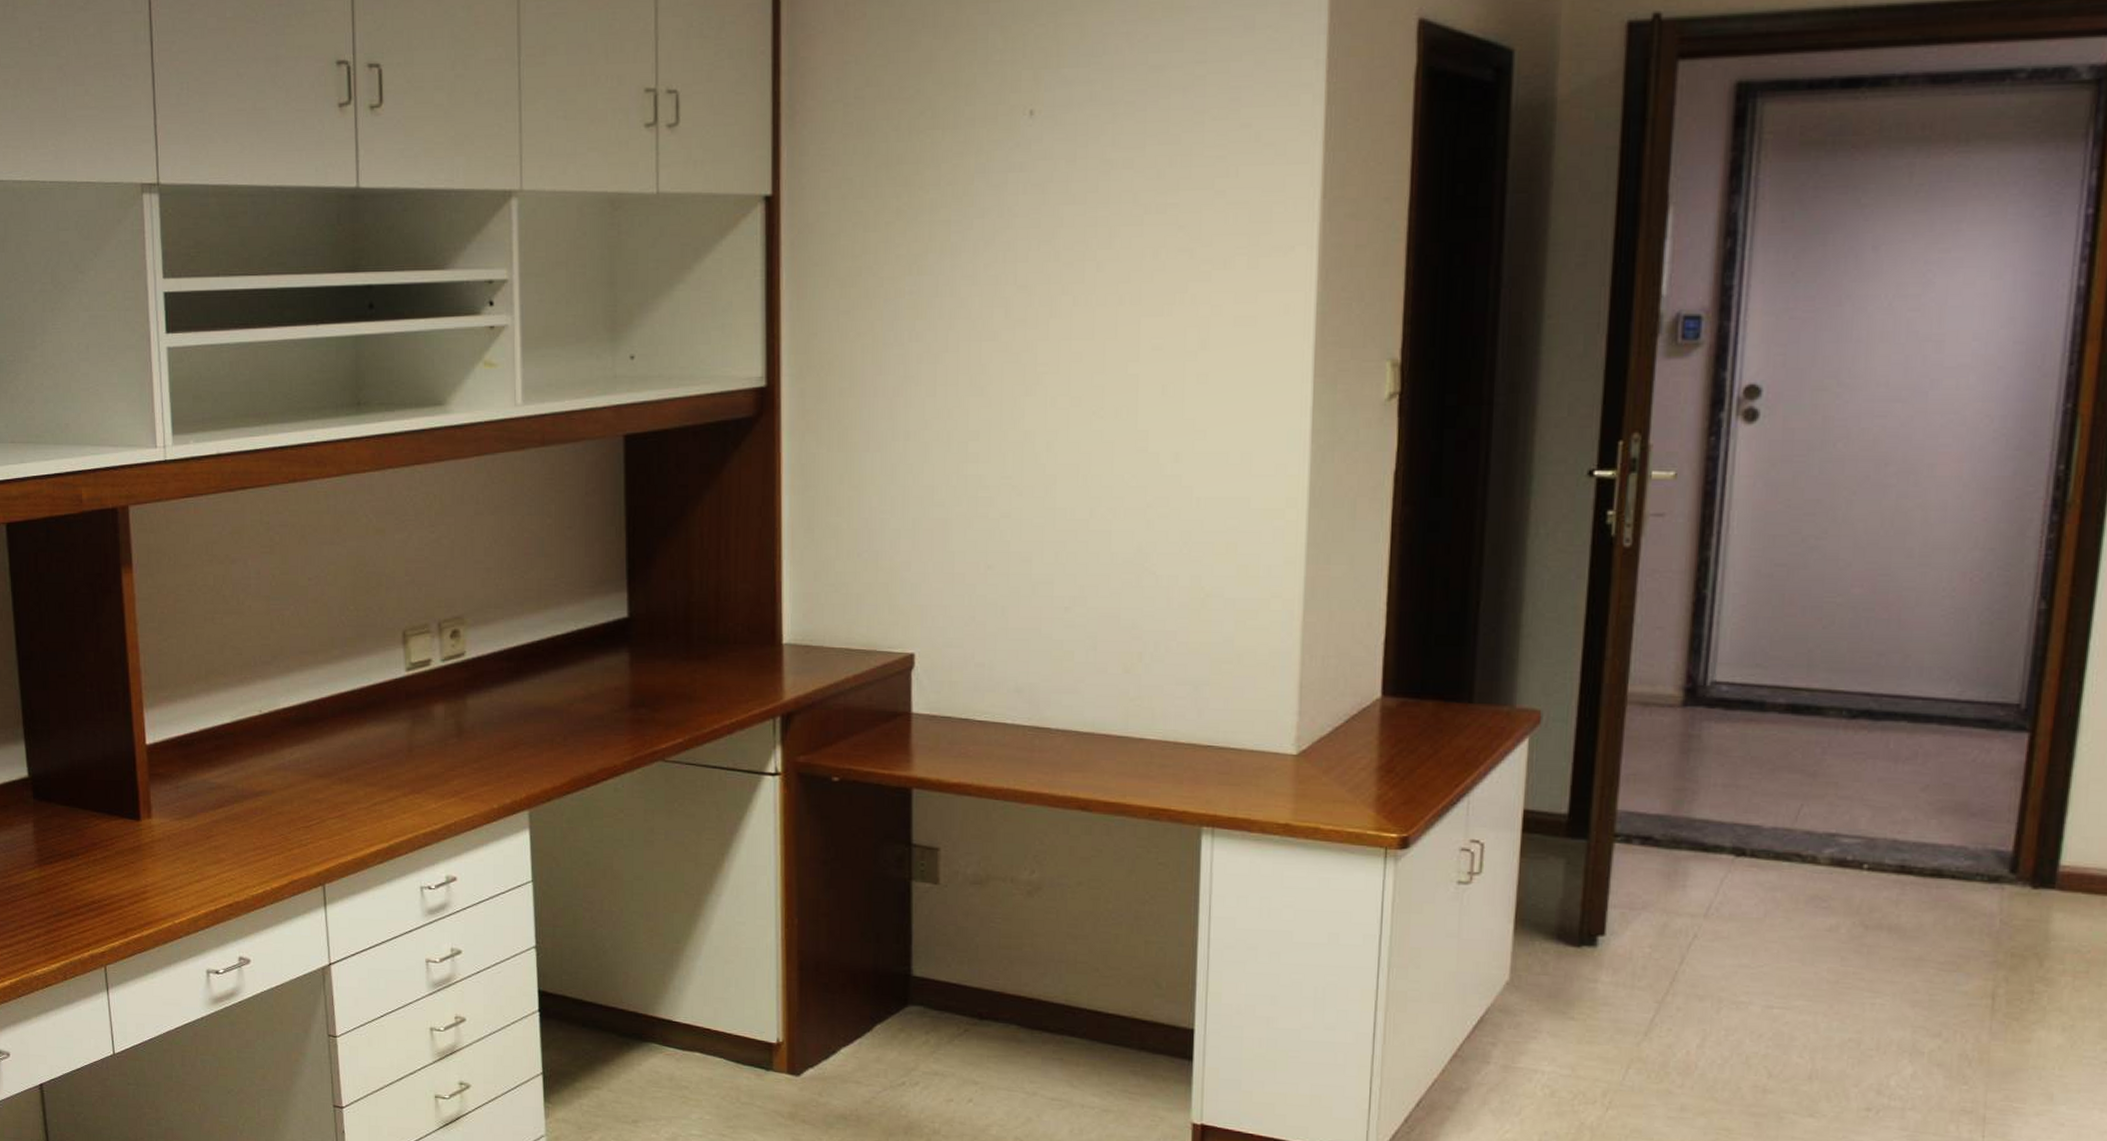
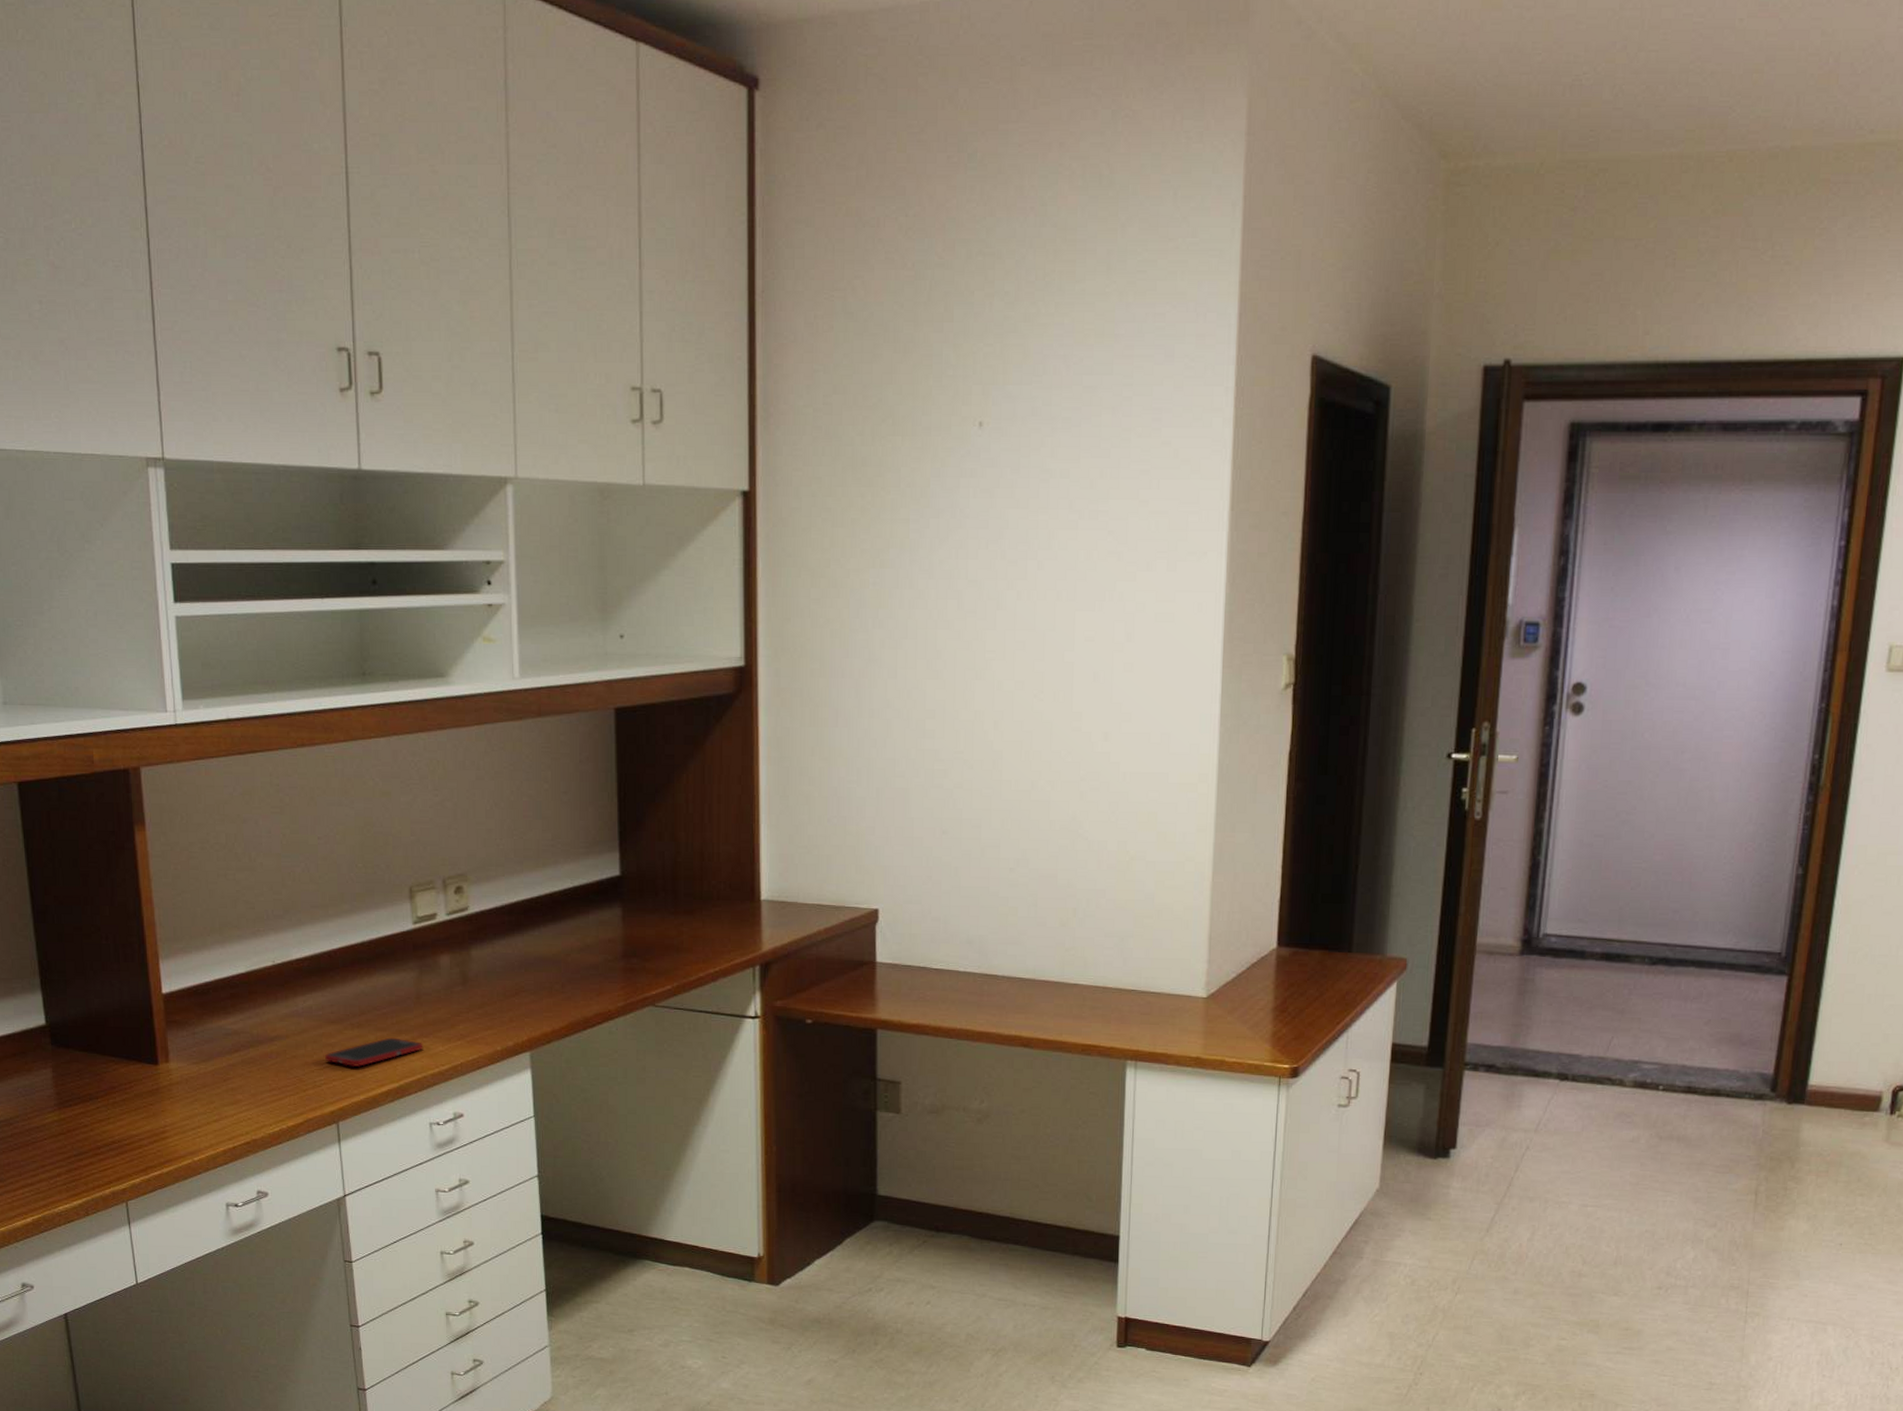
cell phone: none [312,793,415,825] -> present [325,1037,424,1067]

